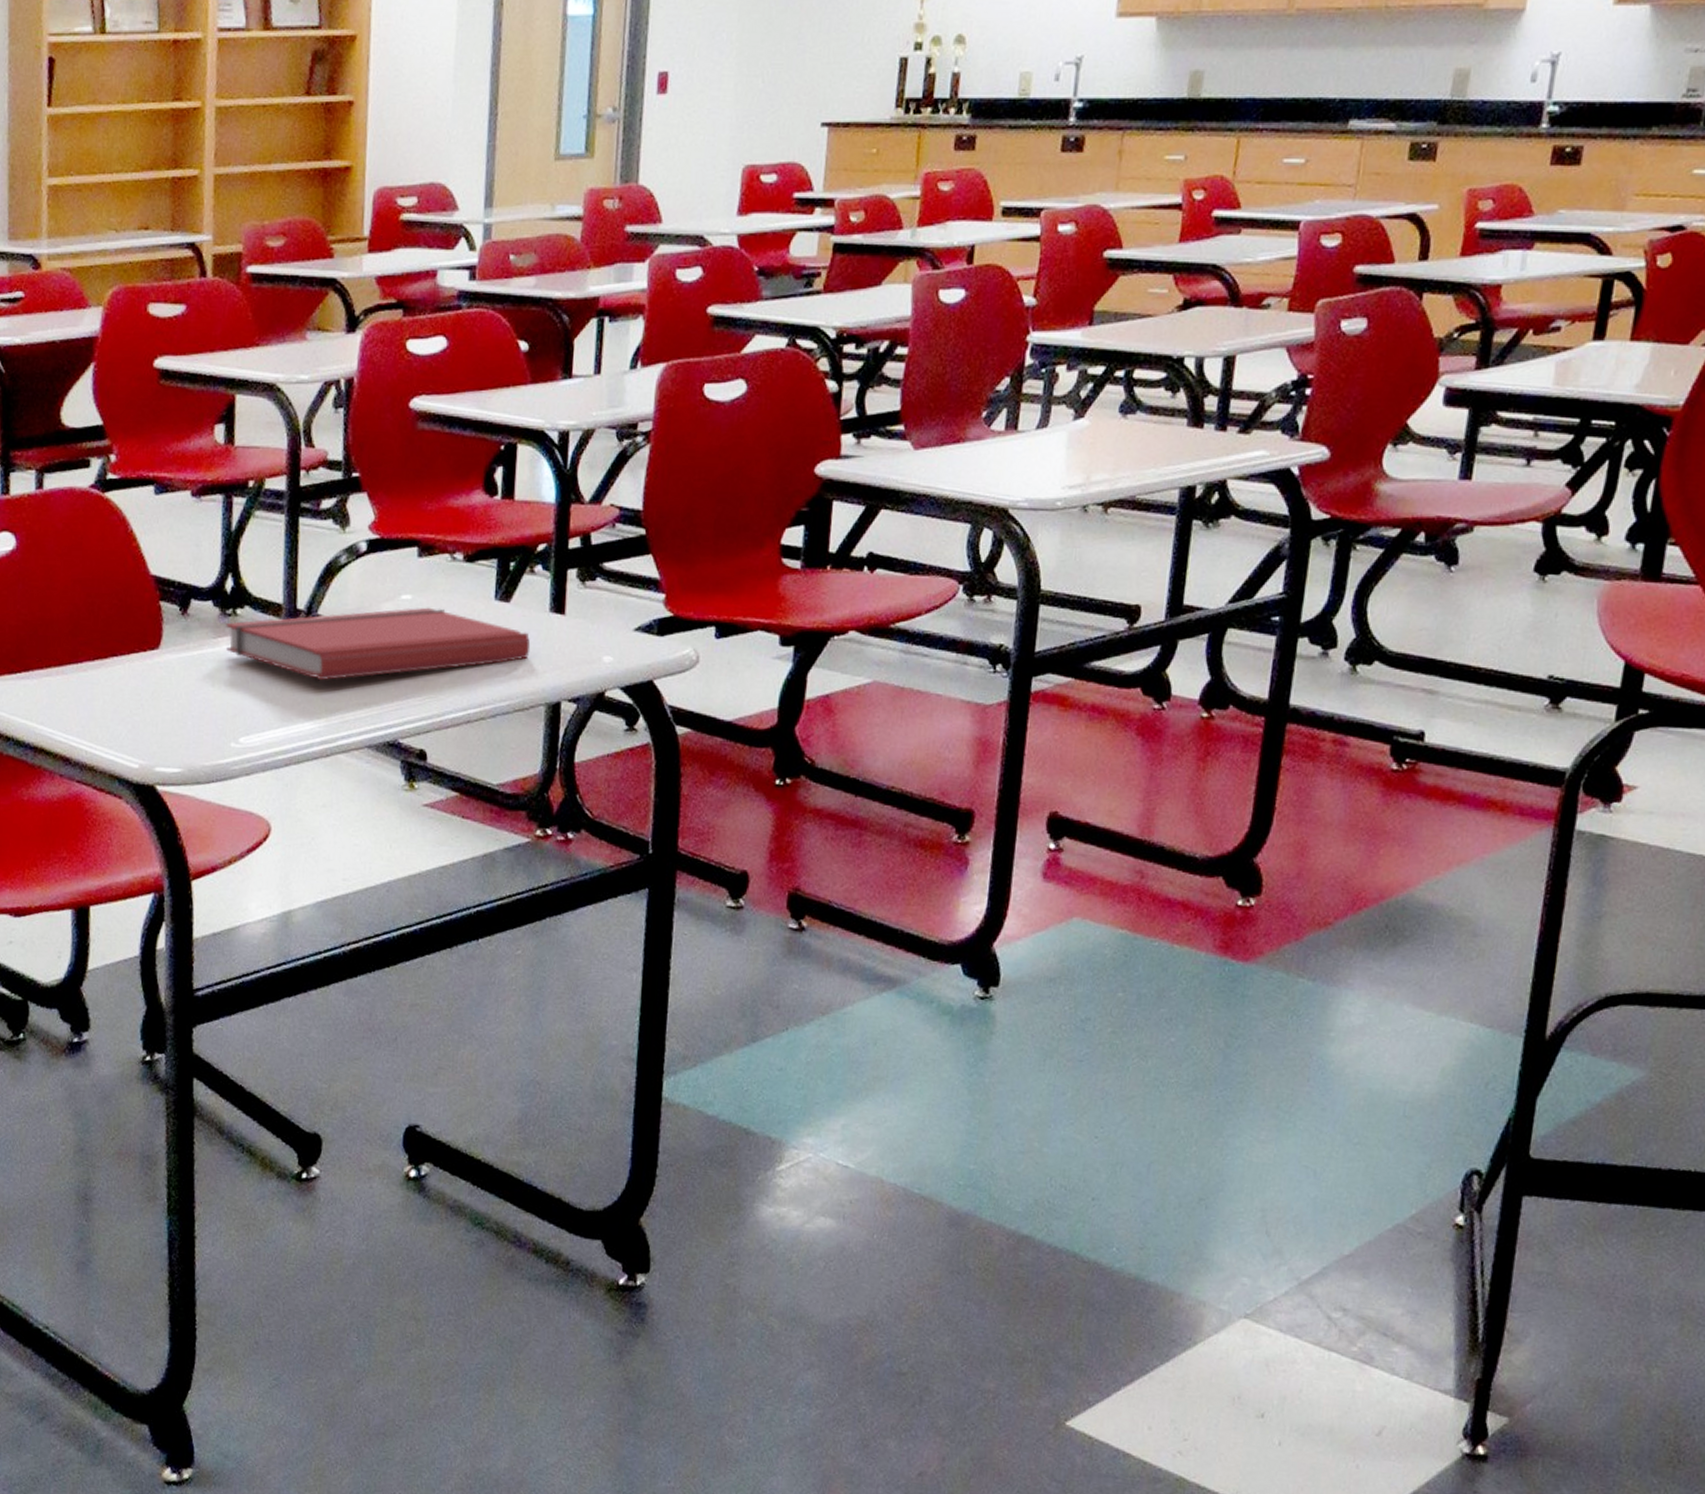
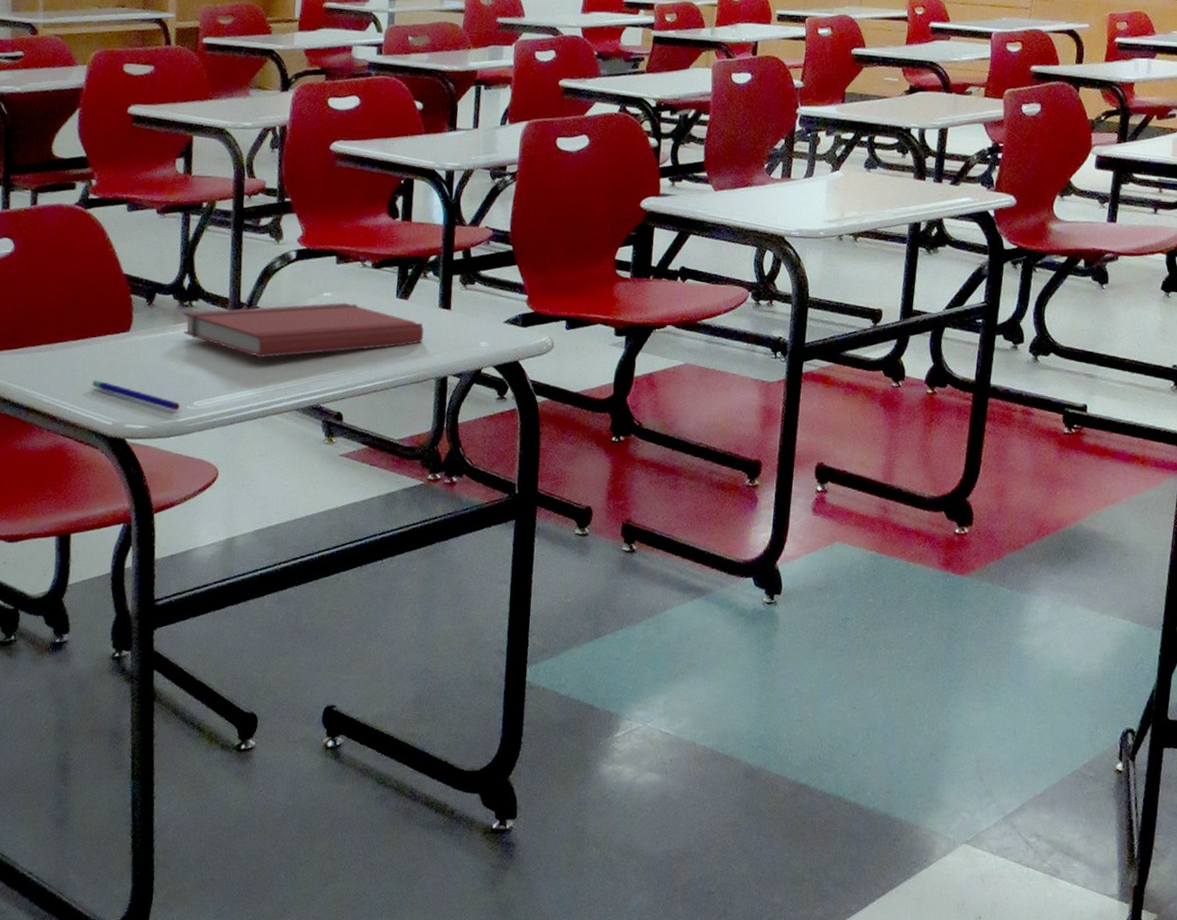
pen: none [113,712,222,750] -> present [92,381,180,411]

